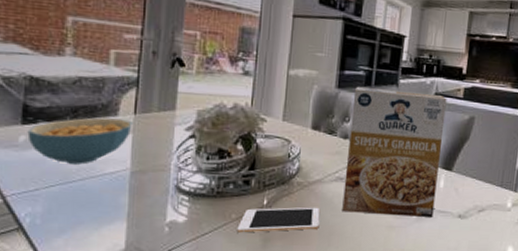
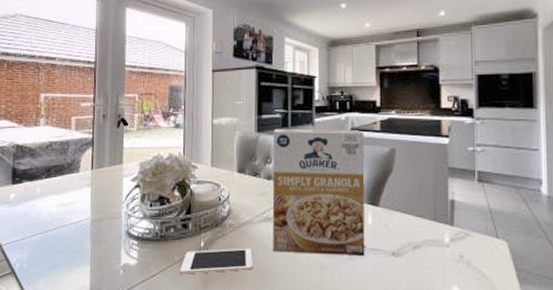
cereal bowl: present [27,117,133,165] -> none [16,175,91,216]

